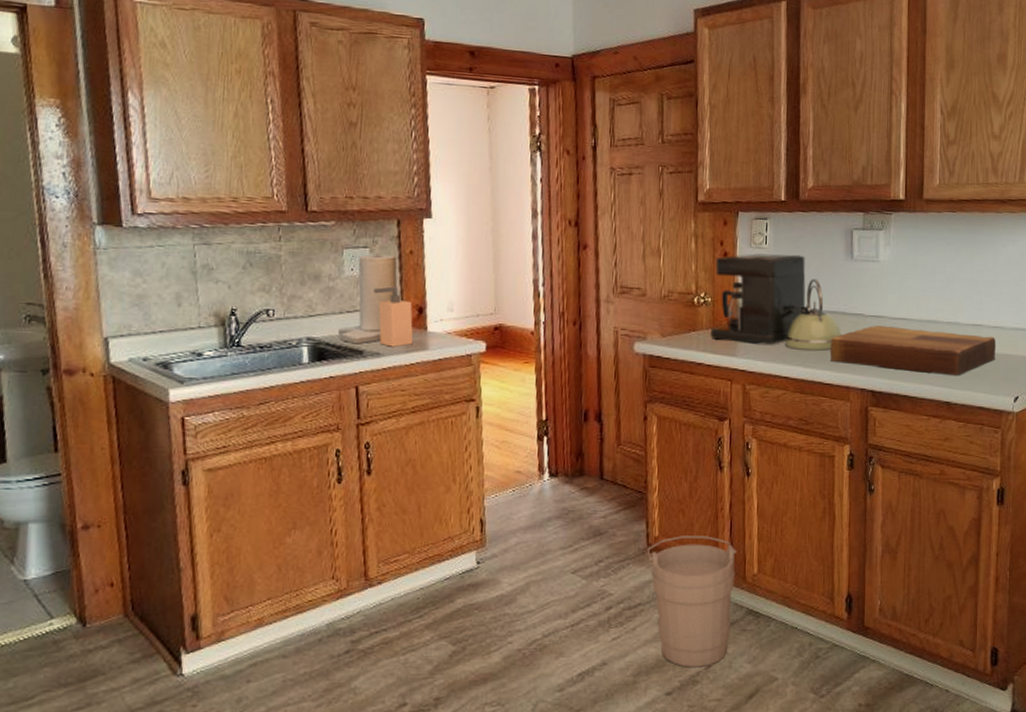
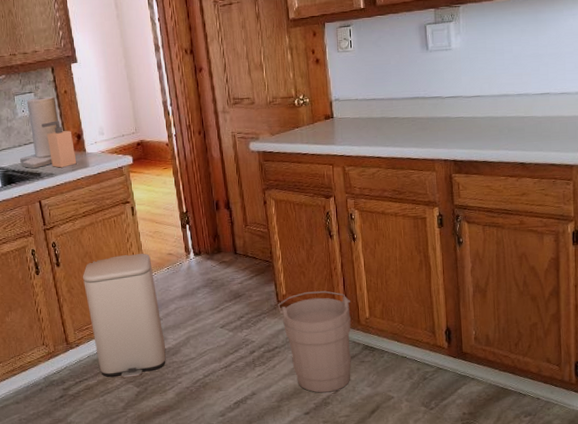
pedal bin: none [399,467,497,632] -> present [82,253,166,379]
coffee maker: present [710,253,806,345] -> none [310,53,389,133]
kettle: present [785,279,842,351] -> none [375,71,424,133]
cutting board: present [829,325,997,377] -> none [414,102,564,141]

